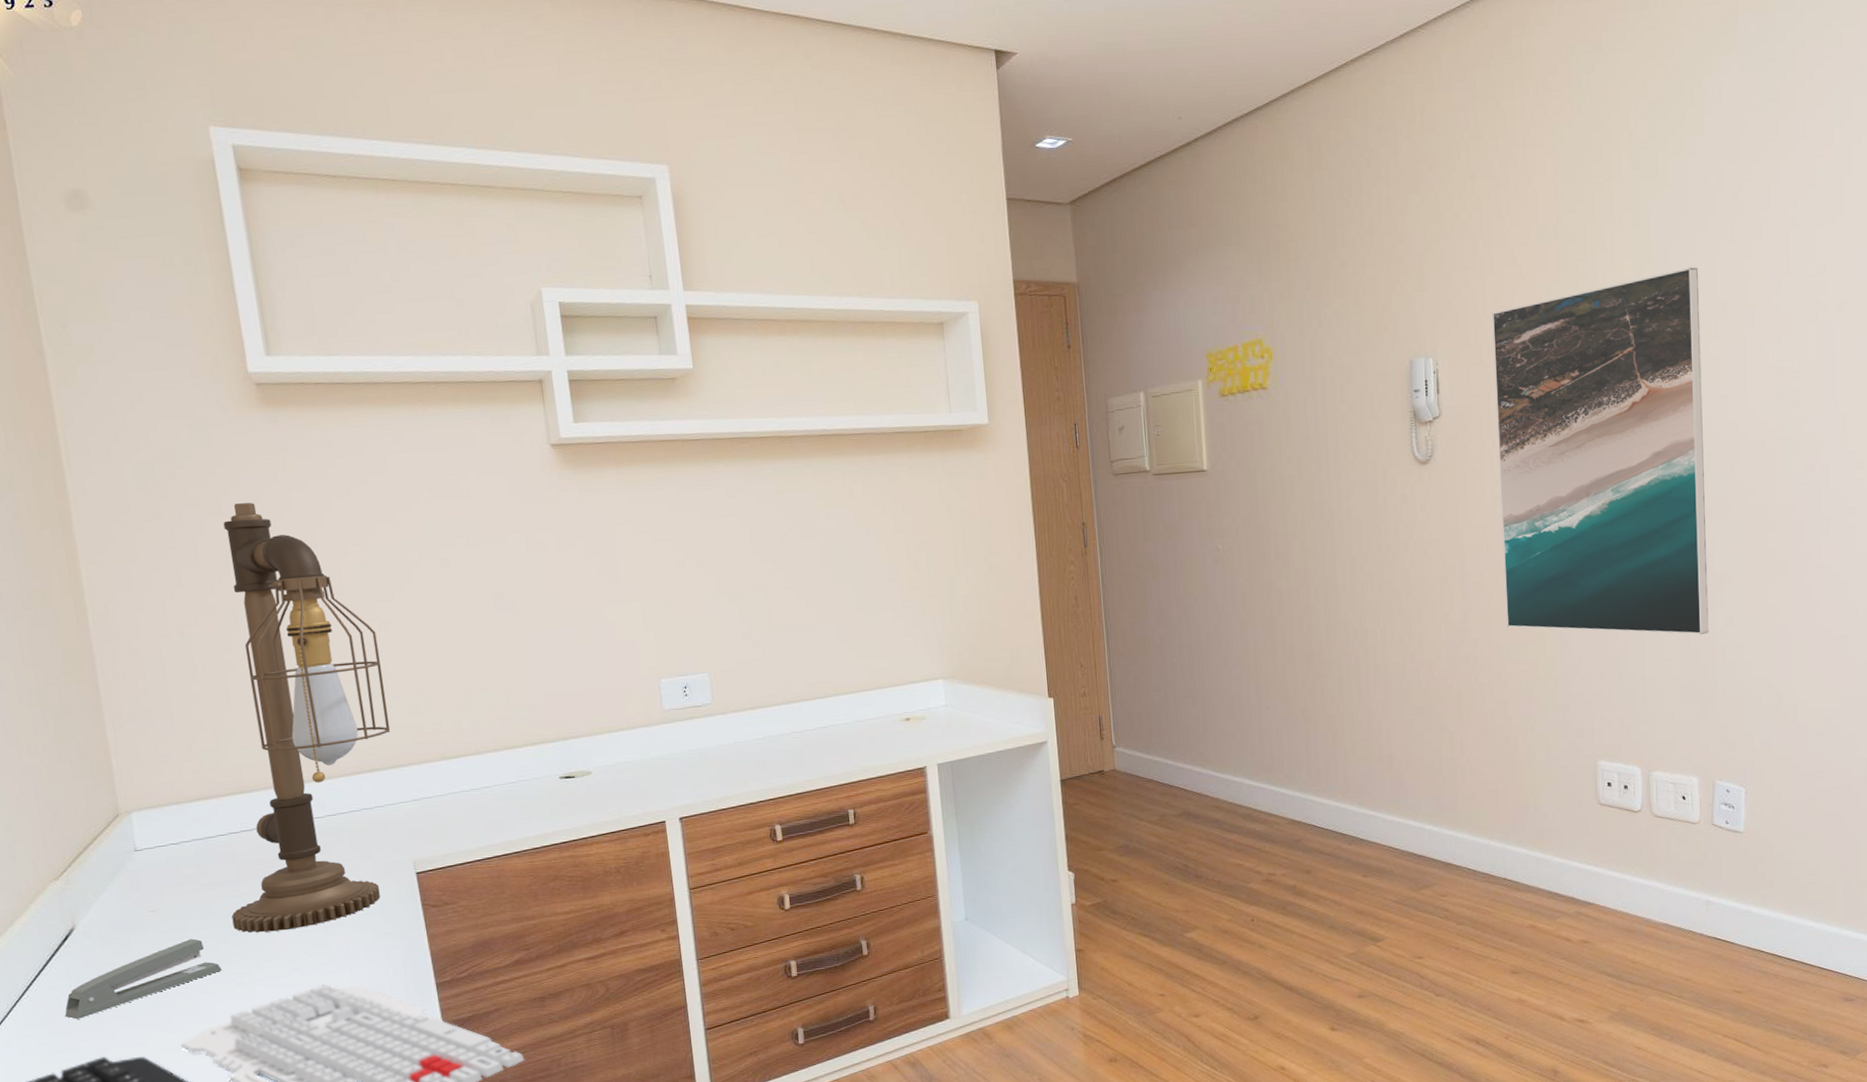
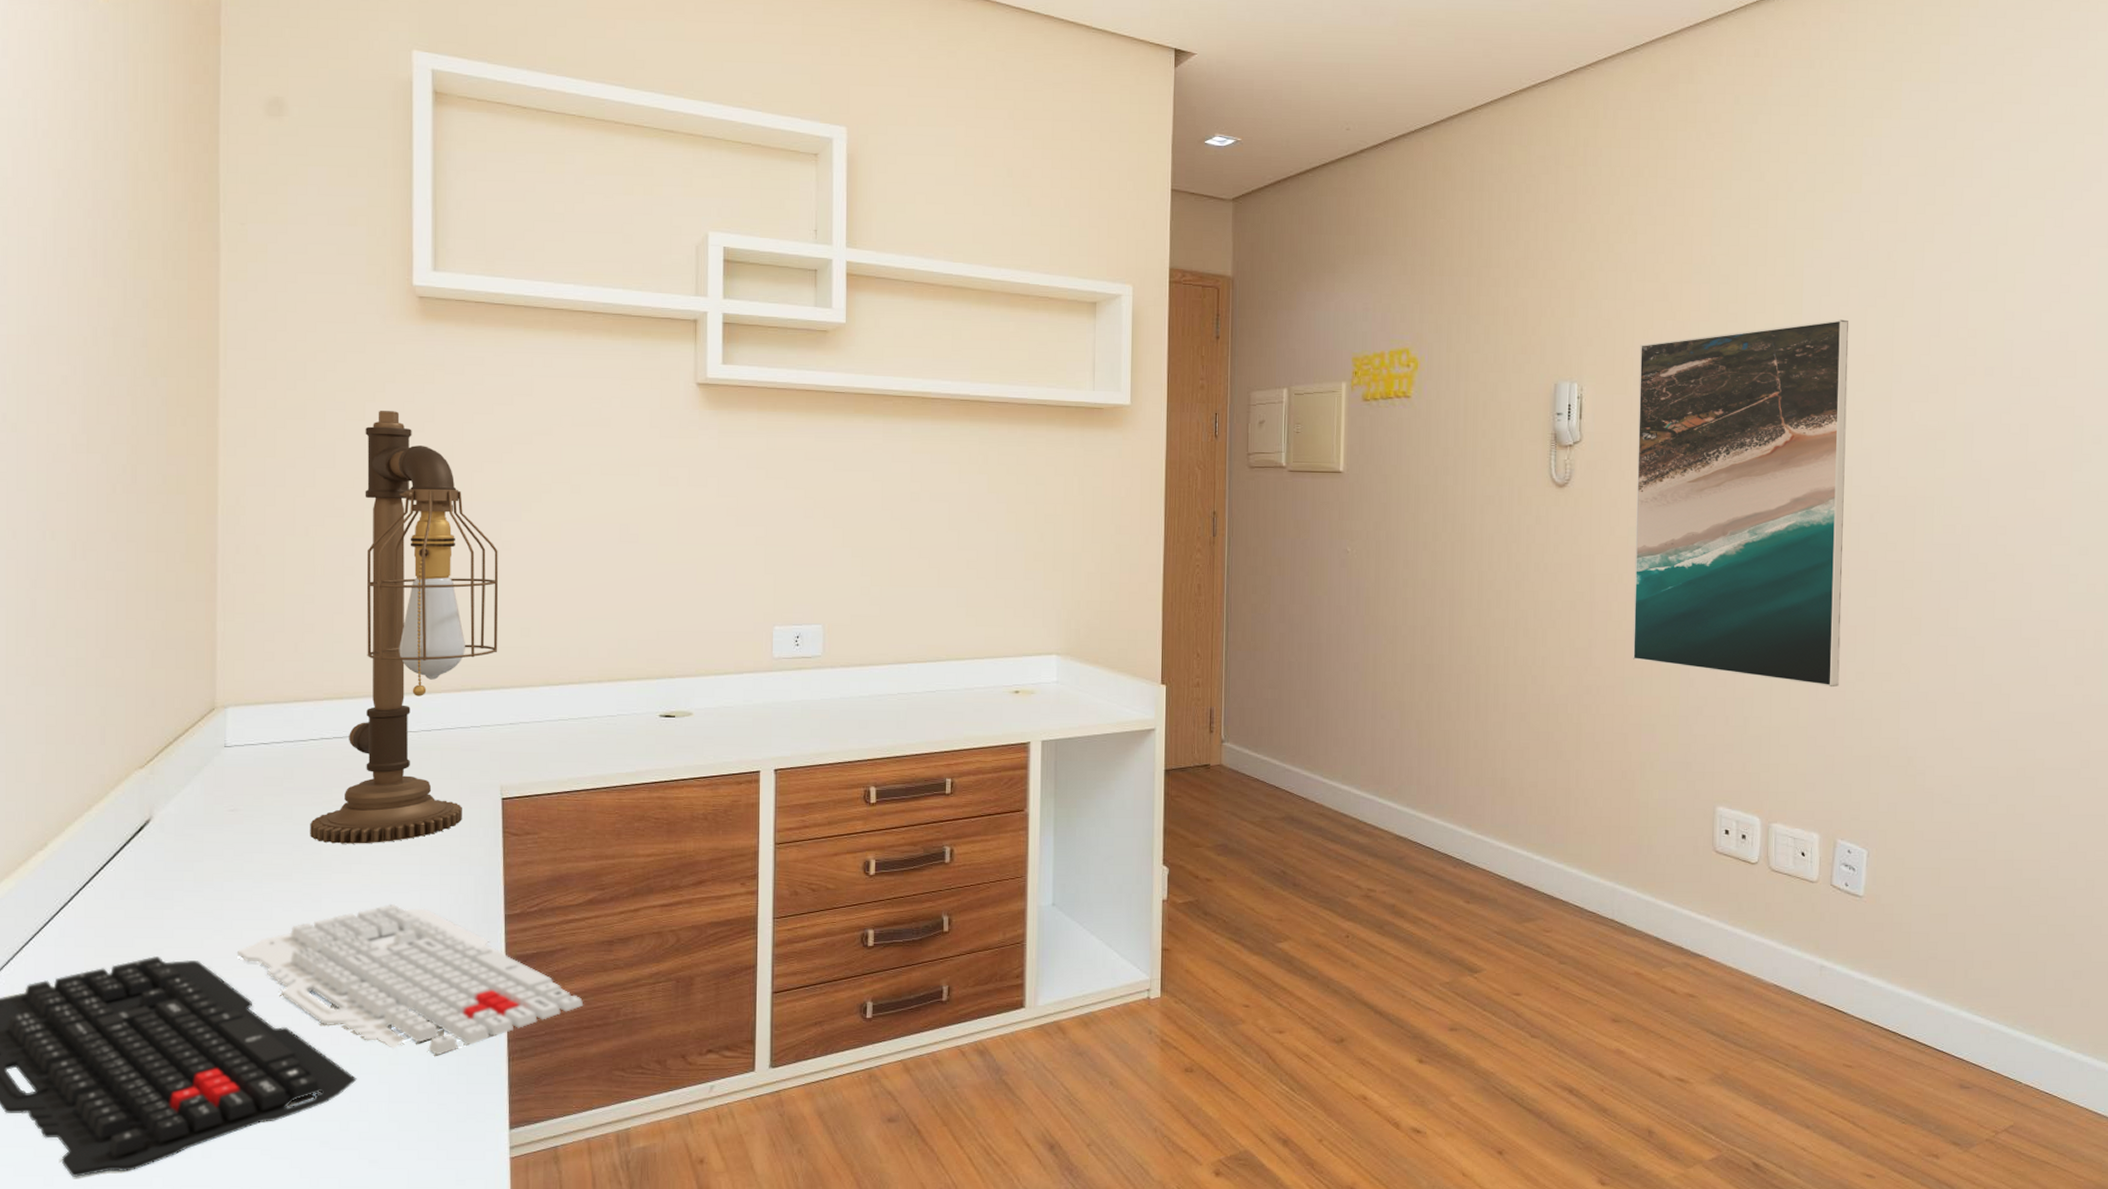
stapler: present [64,938,222,1020] -> none [125,843,291,914]

